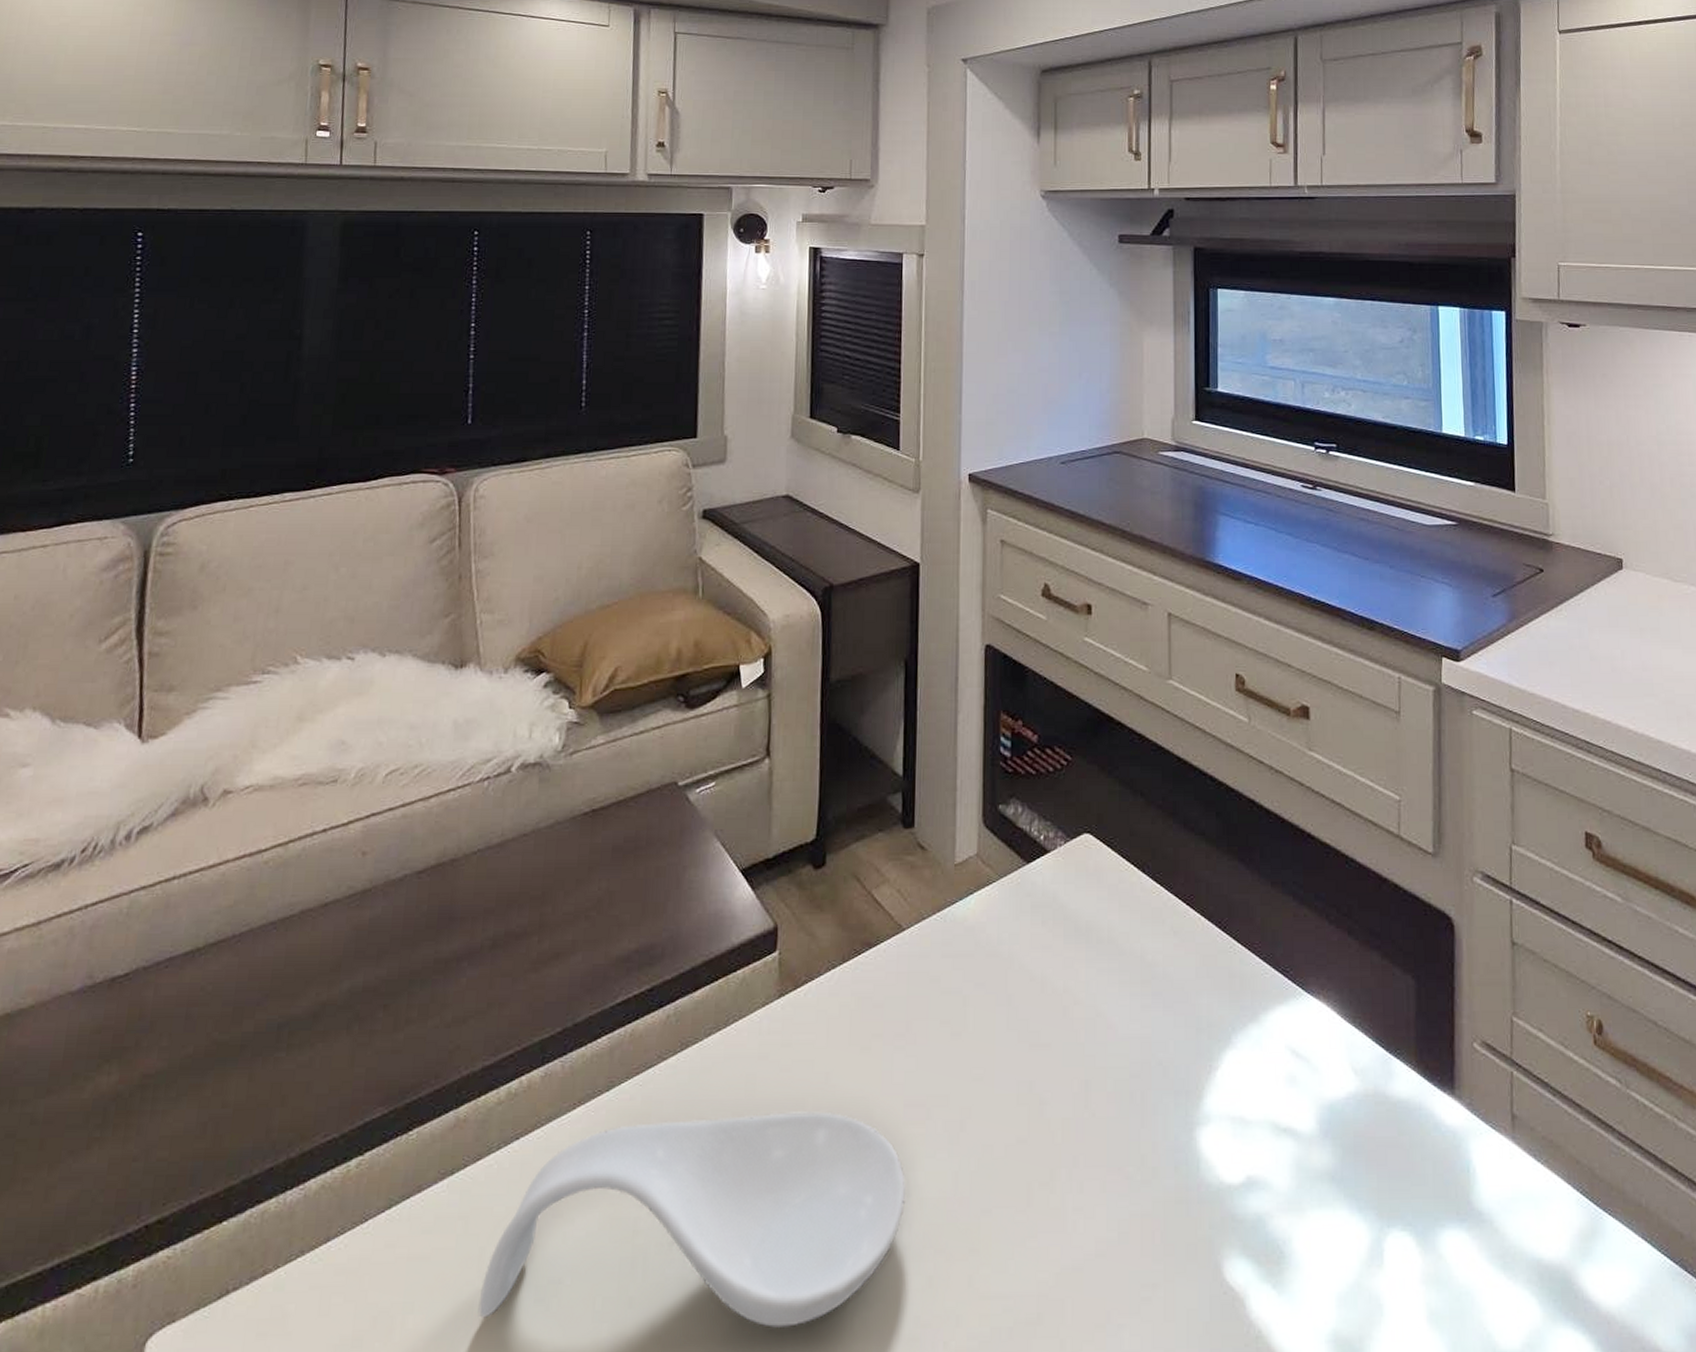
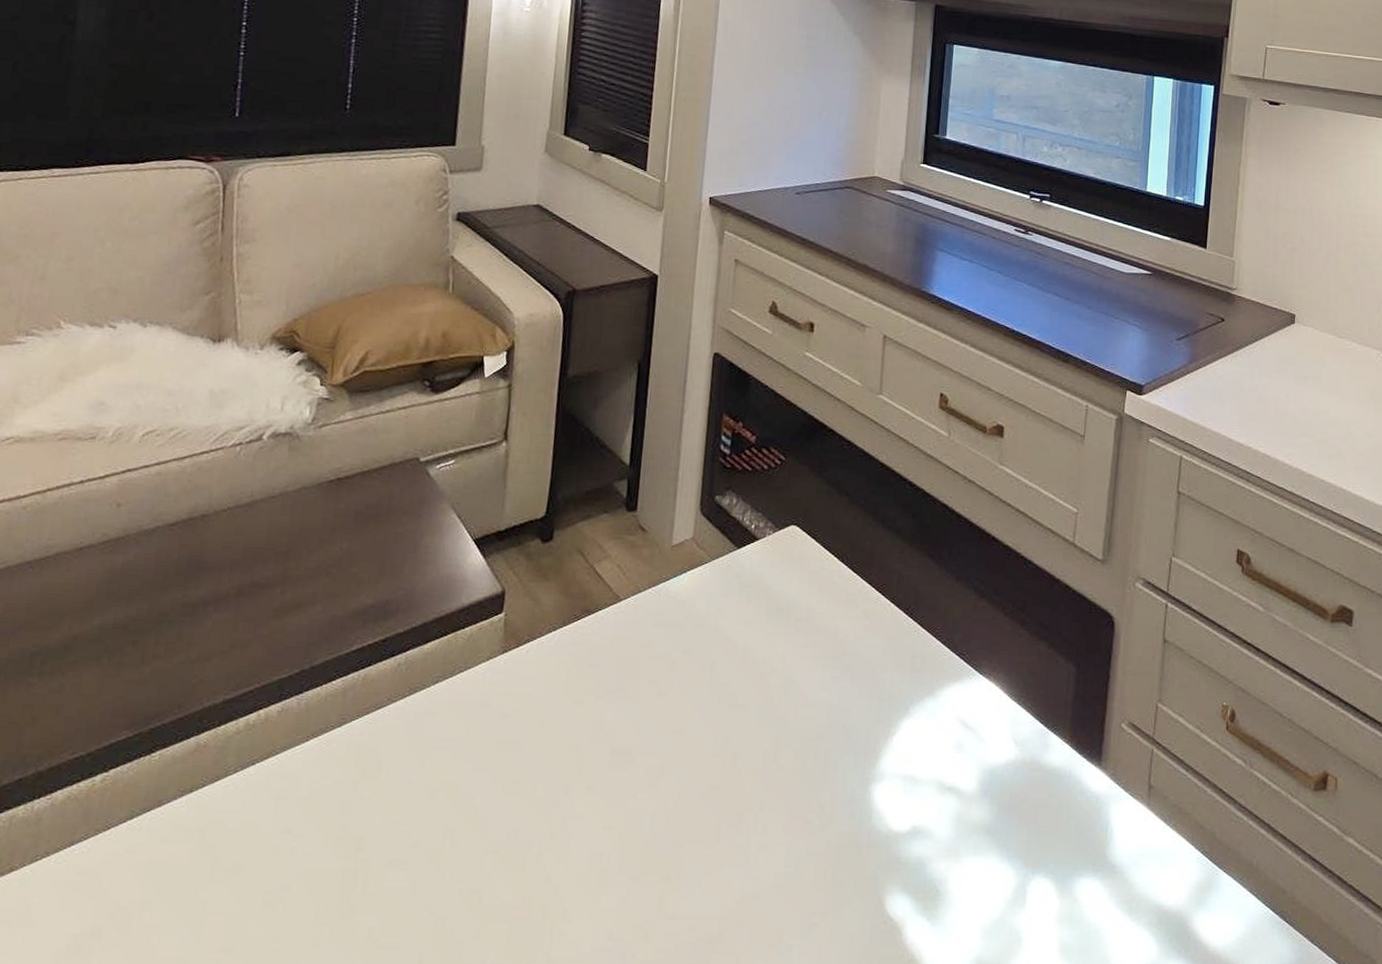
spoon rest: present [478,1111,907,1328] -> none [210,752,609,936]

